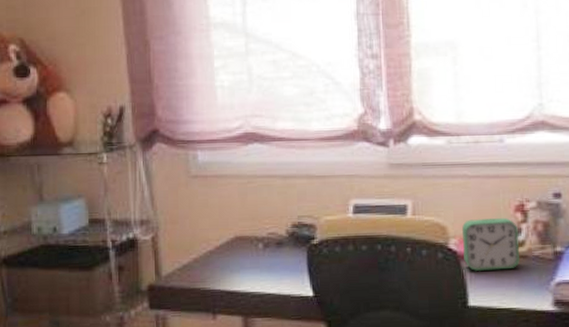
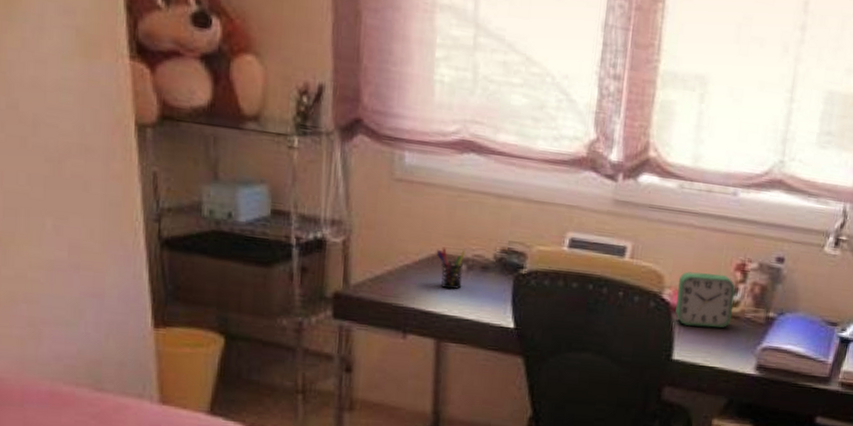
pen holder: none [234,230,261,267] -> present [436,247,465,289]

